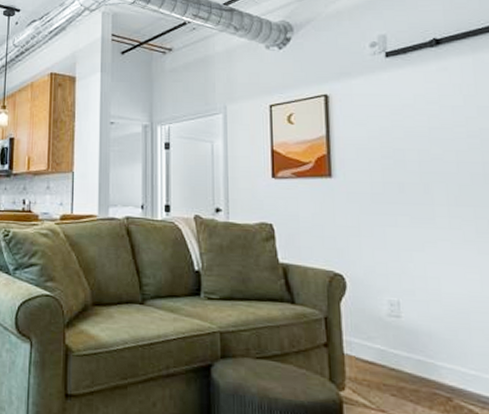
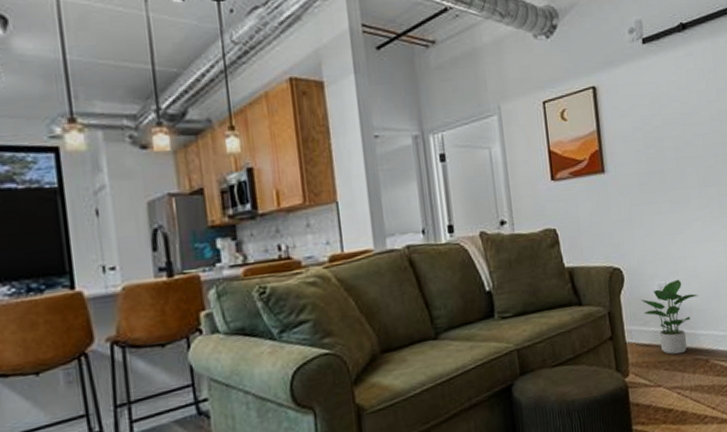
potted plant: none [366,299,441,383] -> present [641,279,698,355]

